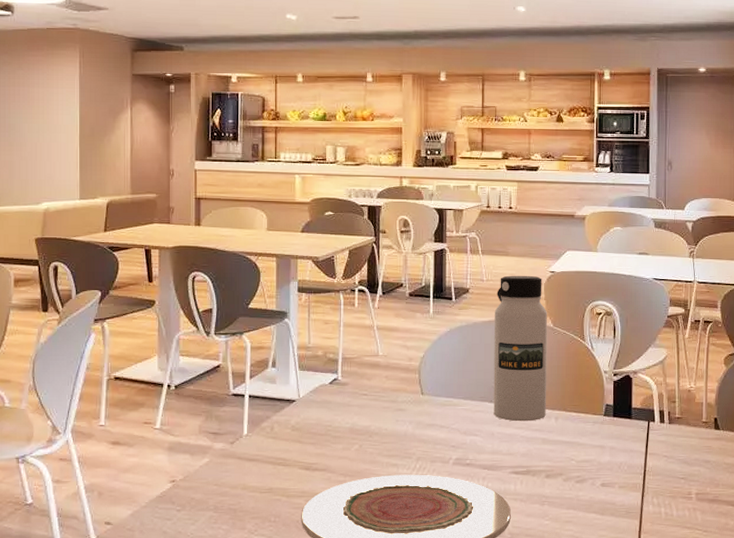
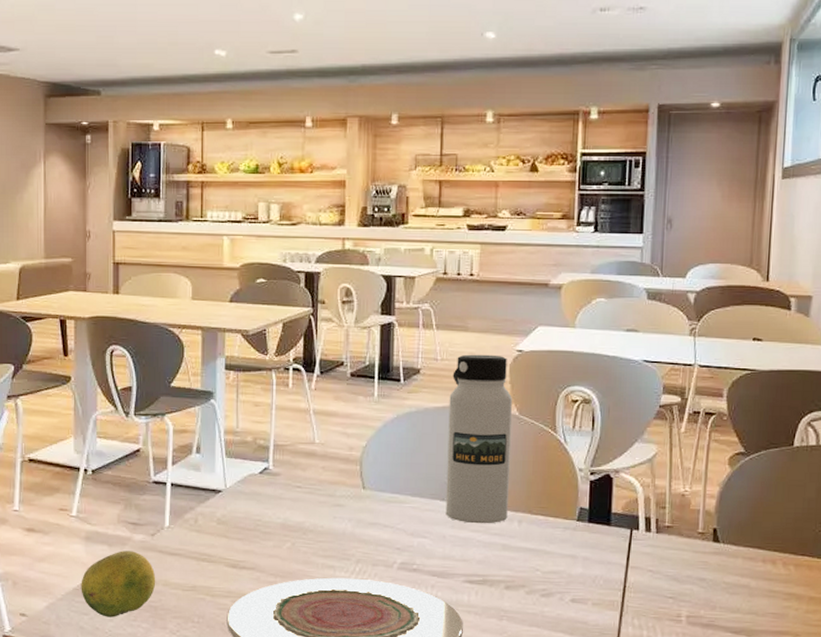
fruit: none [164,458,235,521] -> present [81,551,156,618]

